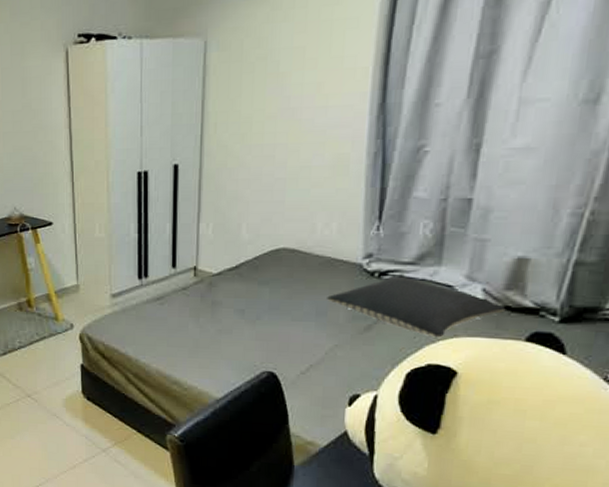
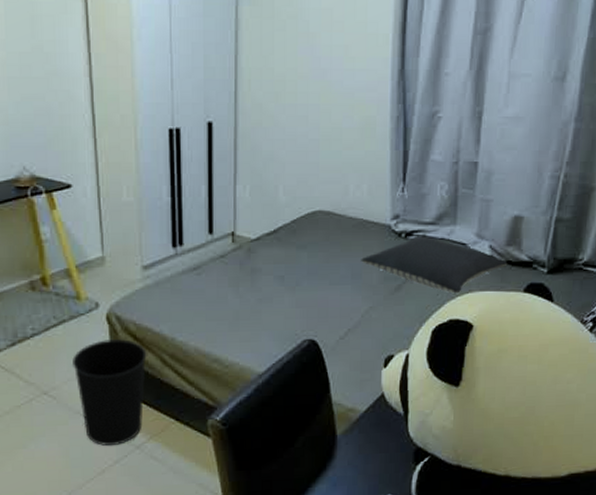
wastebasket: none [50,356,113,446] -> present [71,339,147,446]

